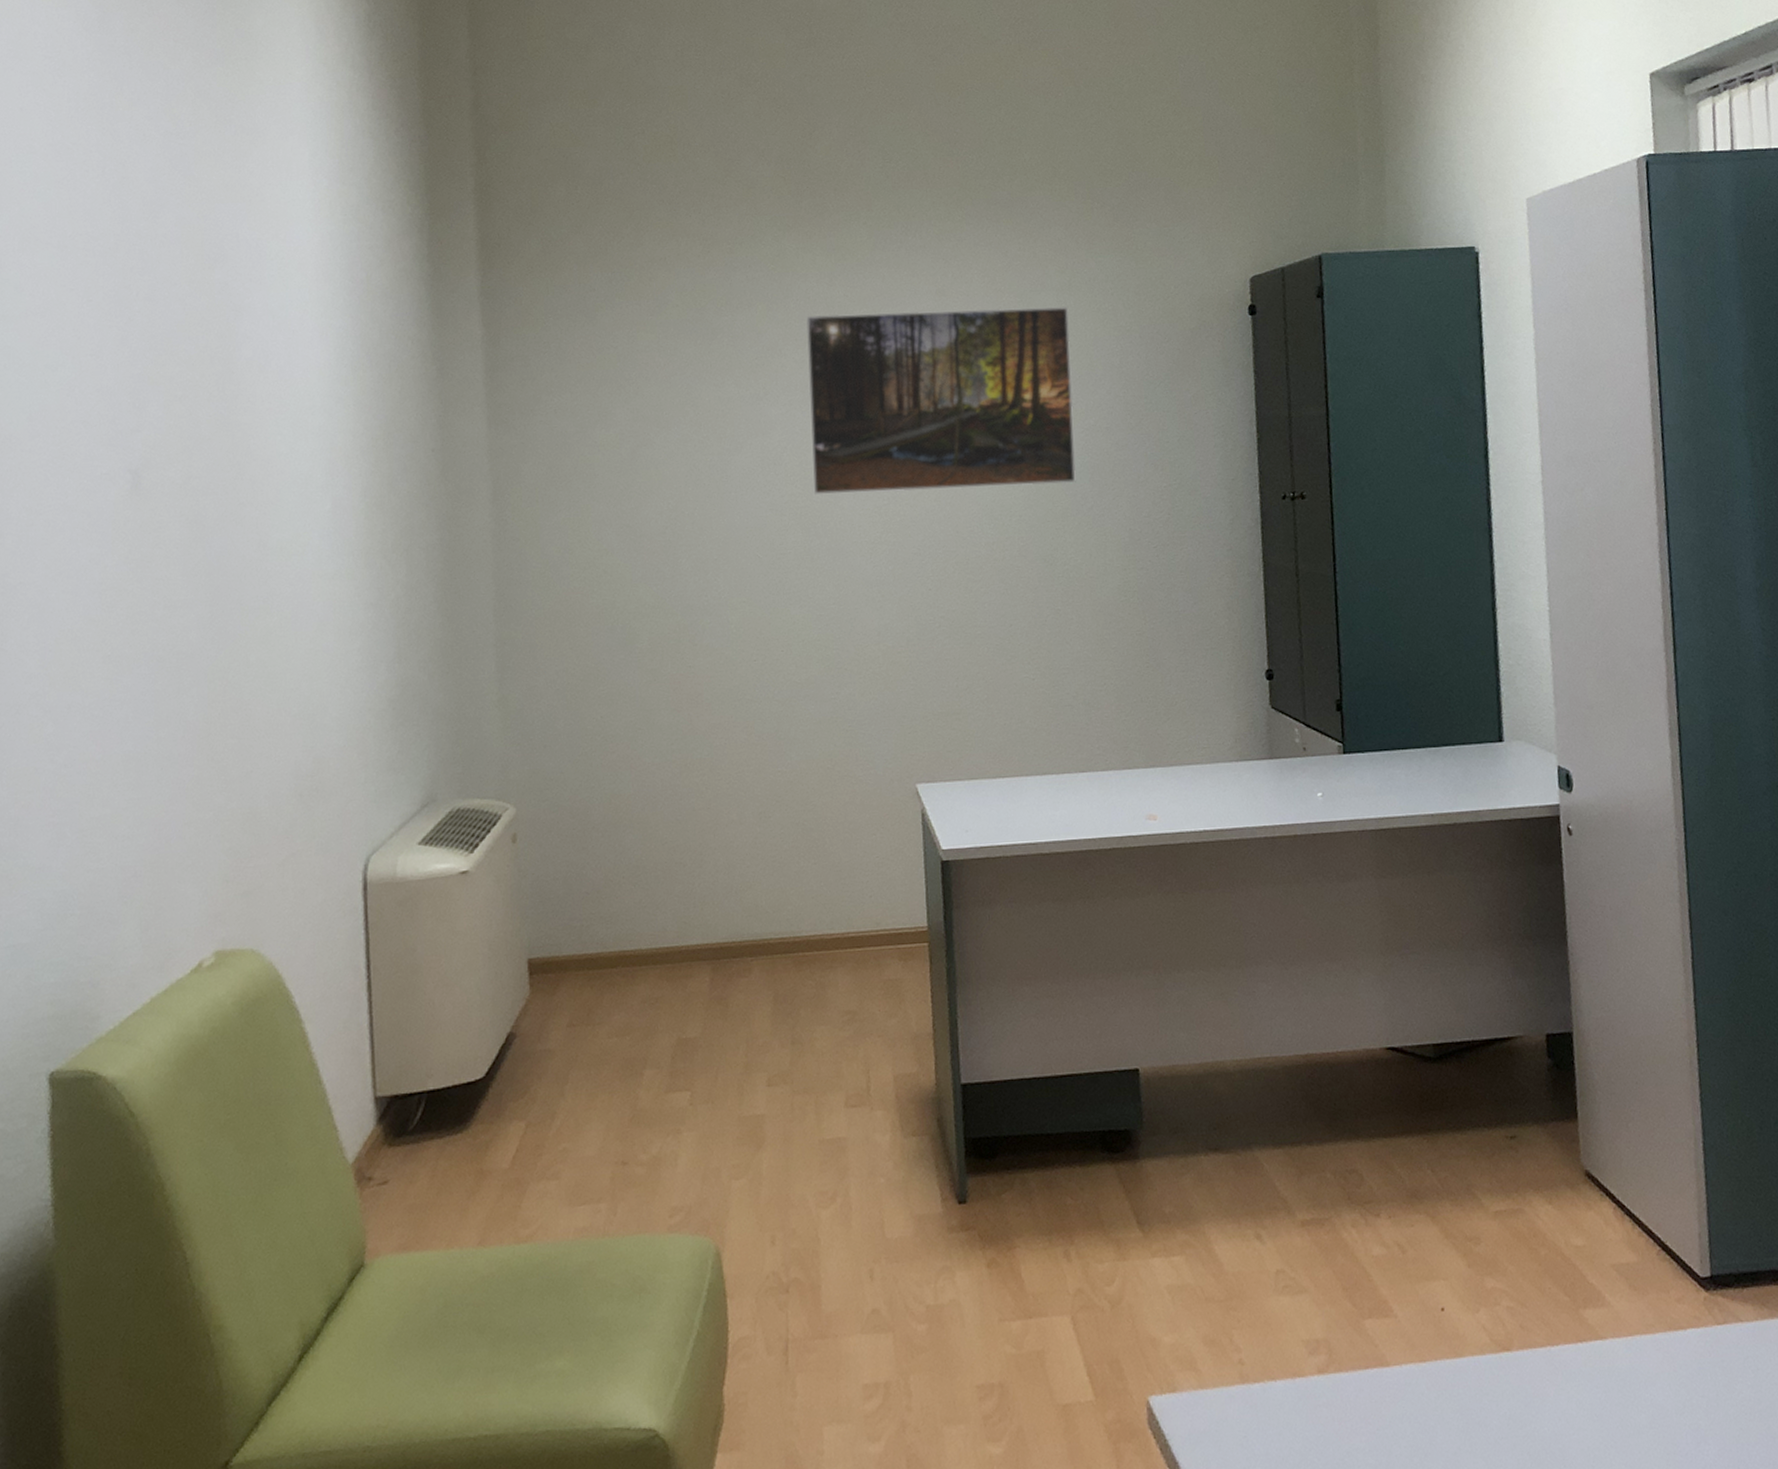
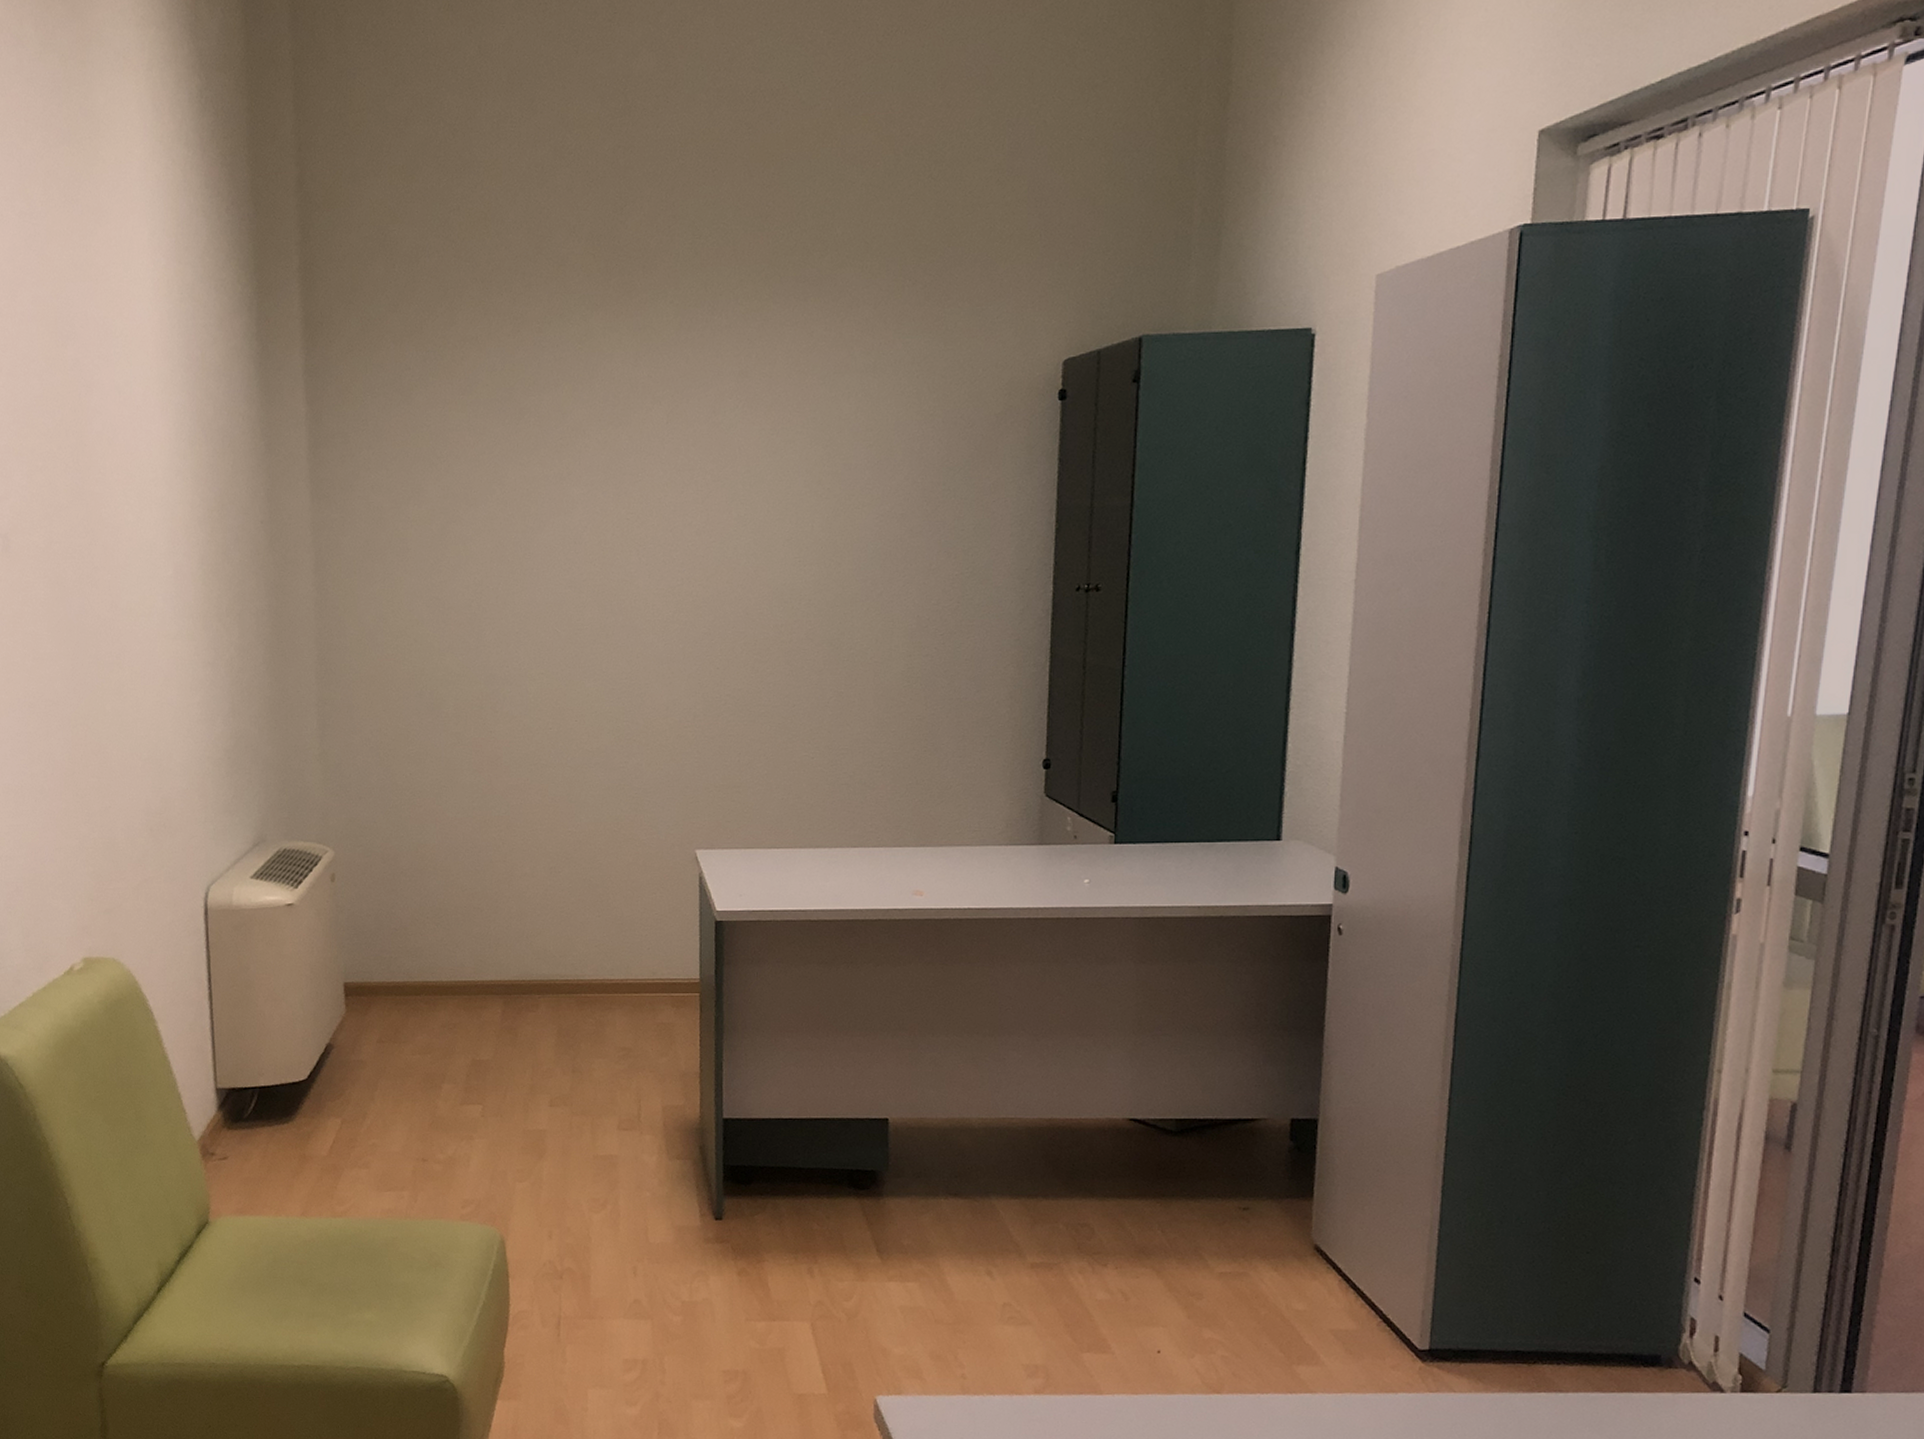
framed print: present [805,307,1077,494] -> none [609,390,872,574]

